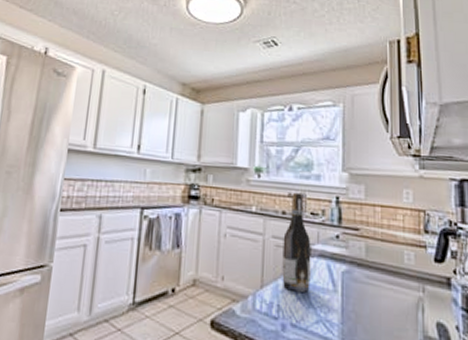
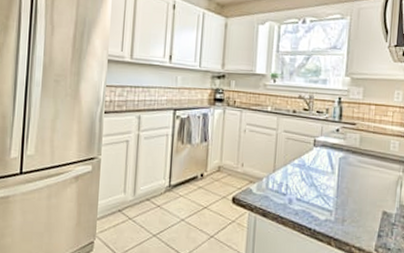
wine bottle: present [282,192,311,292] -> none [290,94,316,174]

